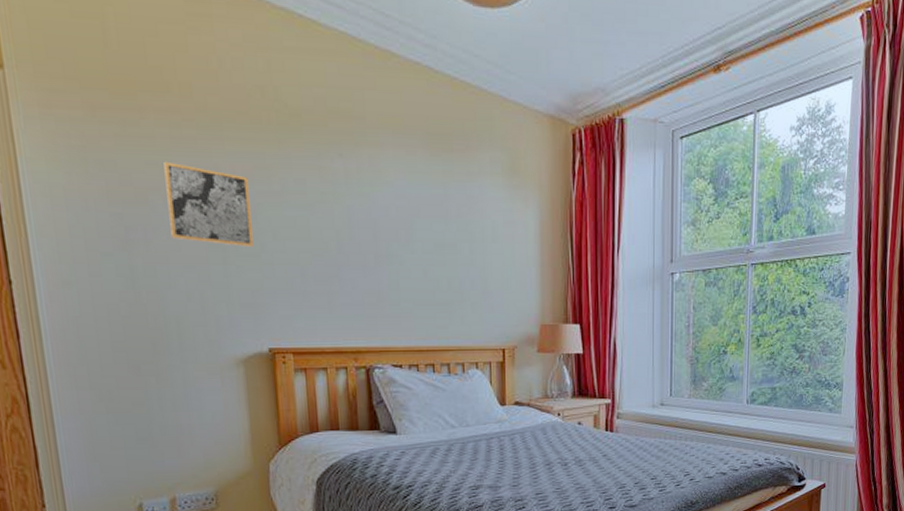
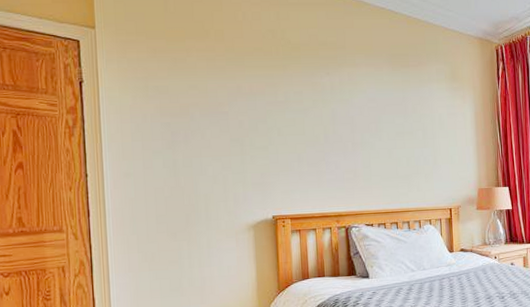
wall art: present [164,161,254,247] -> none [201,84,263,142]

